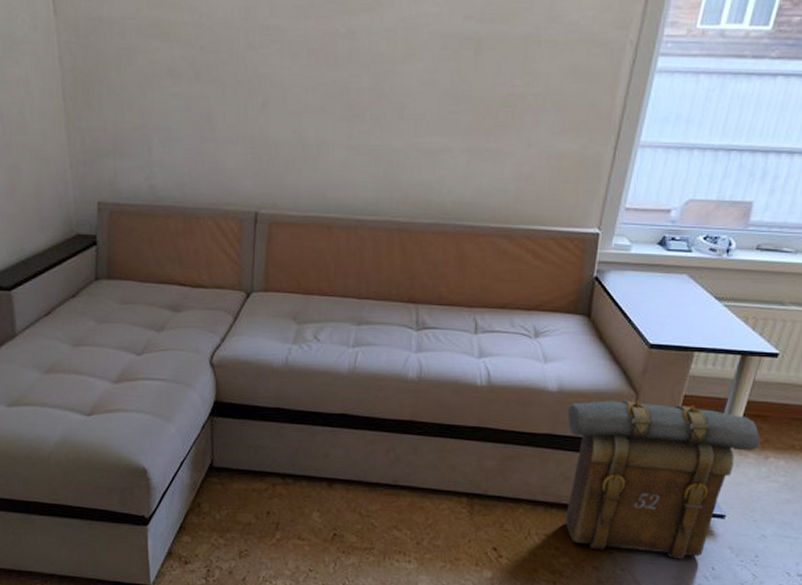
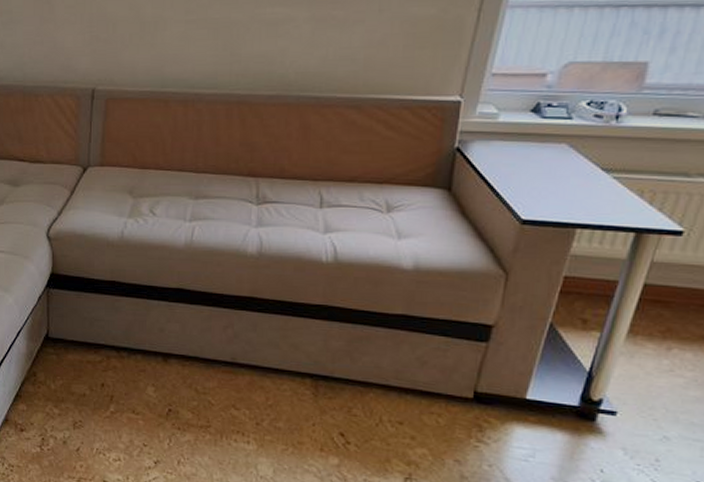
backpack: present [566,400,761,559] -> none [423,280,662,458]

